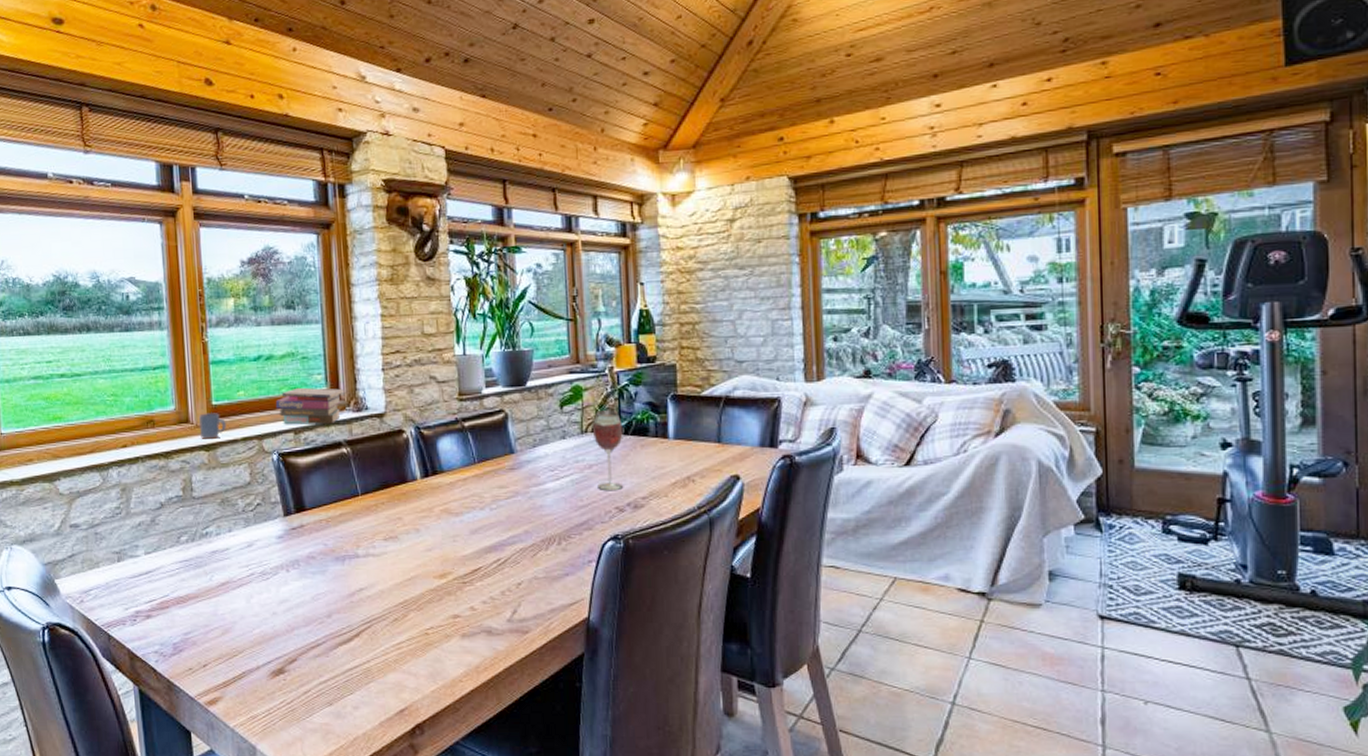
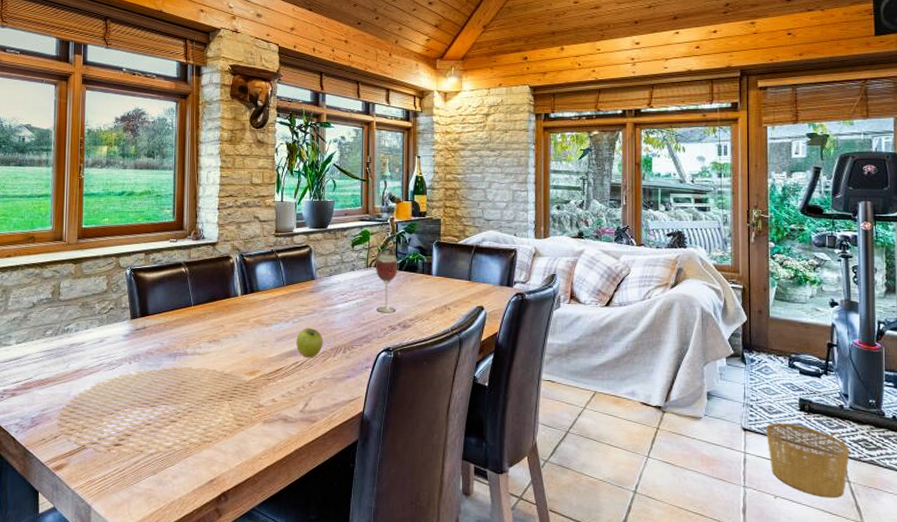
mug: present [199,413,226,439] -> none [71,234,92,255]
place mat: none [204,571,456,683] -> present [57,366,260,455]
books: present [275,387,345,425] -> none [132,218,187,248]
fruit: none [496,515,531,553] -> present [296,328,323,358]
basket: none [1130,606,1251,701] -> present [765,422,851,498]

